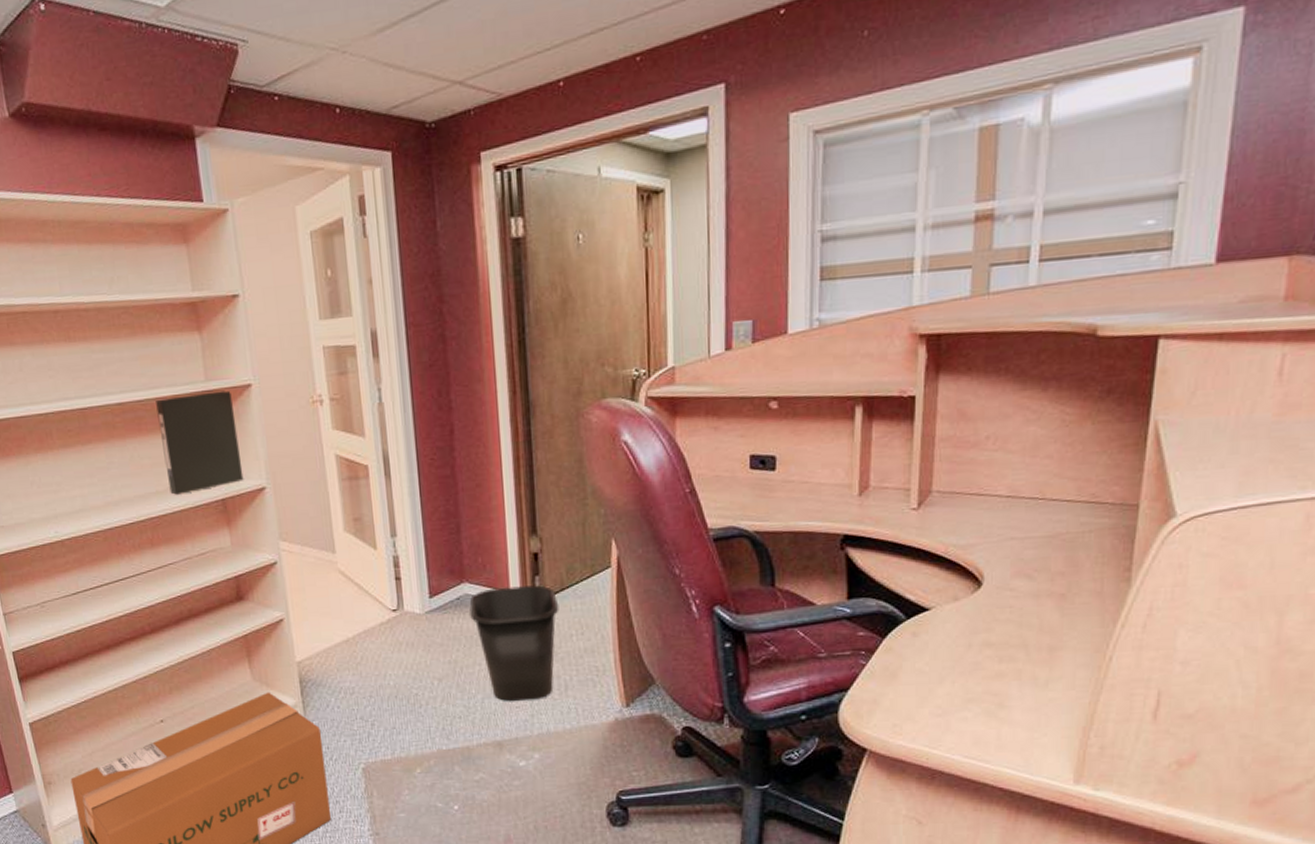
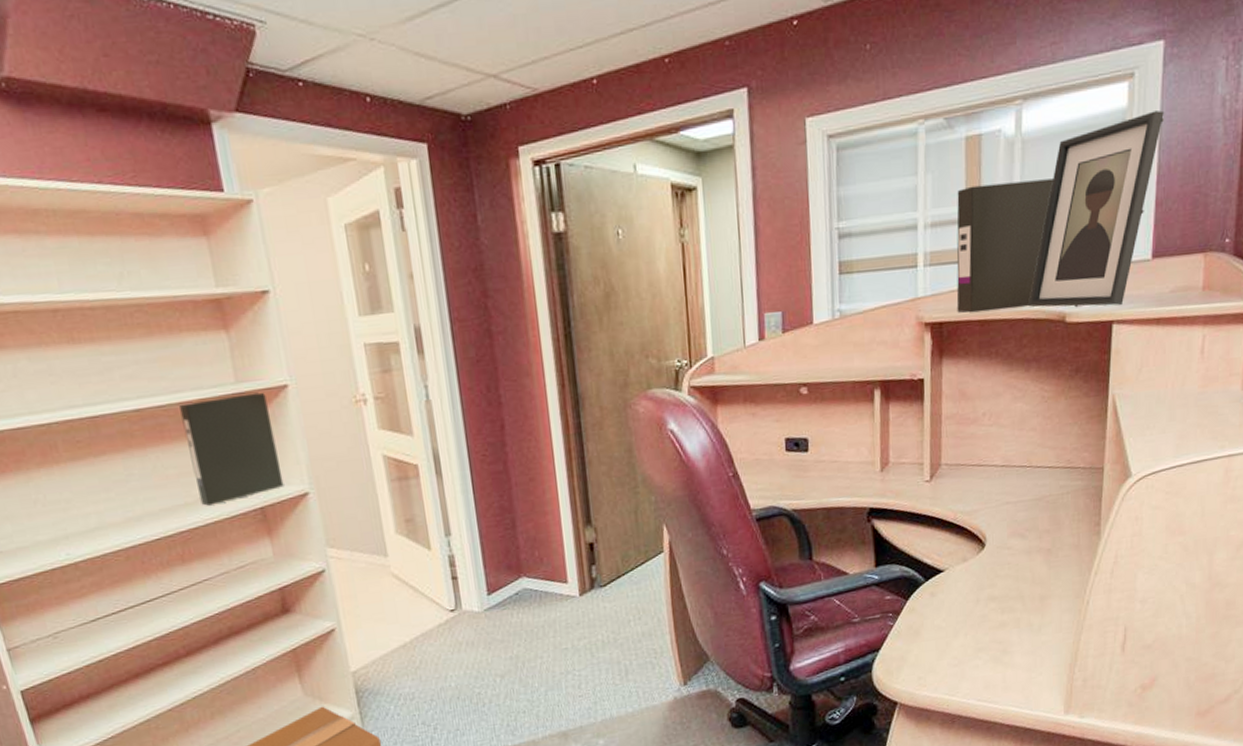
waste bin: present [469,585,559,701] -> none [528,574,617,691]
binder: none [959,172,1090,324] -> present [956,178,1054,313]
picture frame: none [1050,89,1240,319] -> present [1028,110,1164,308]

